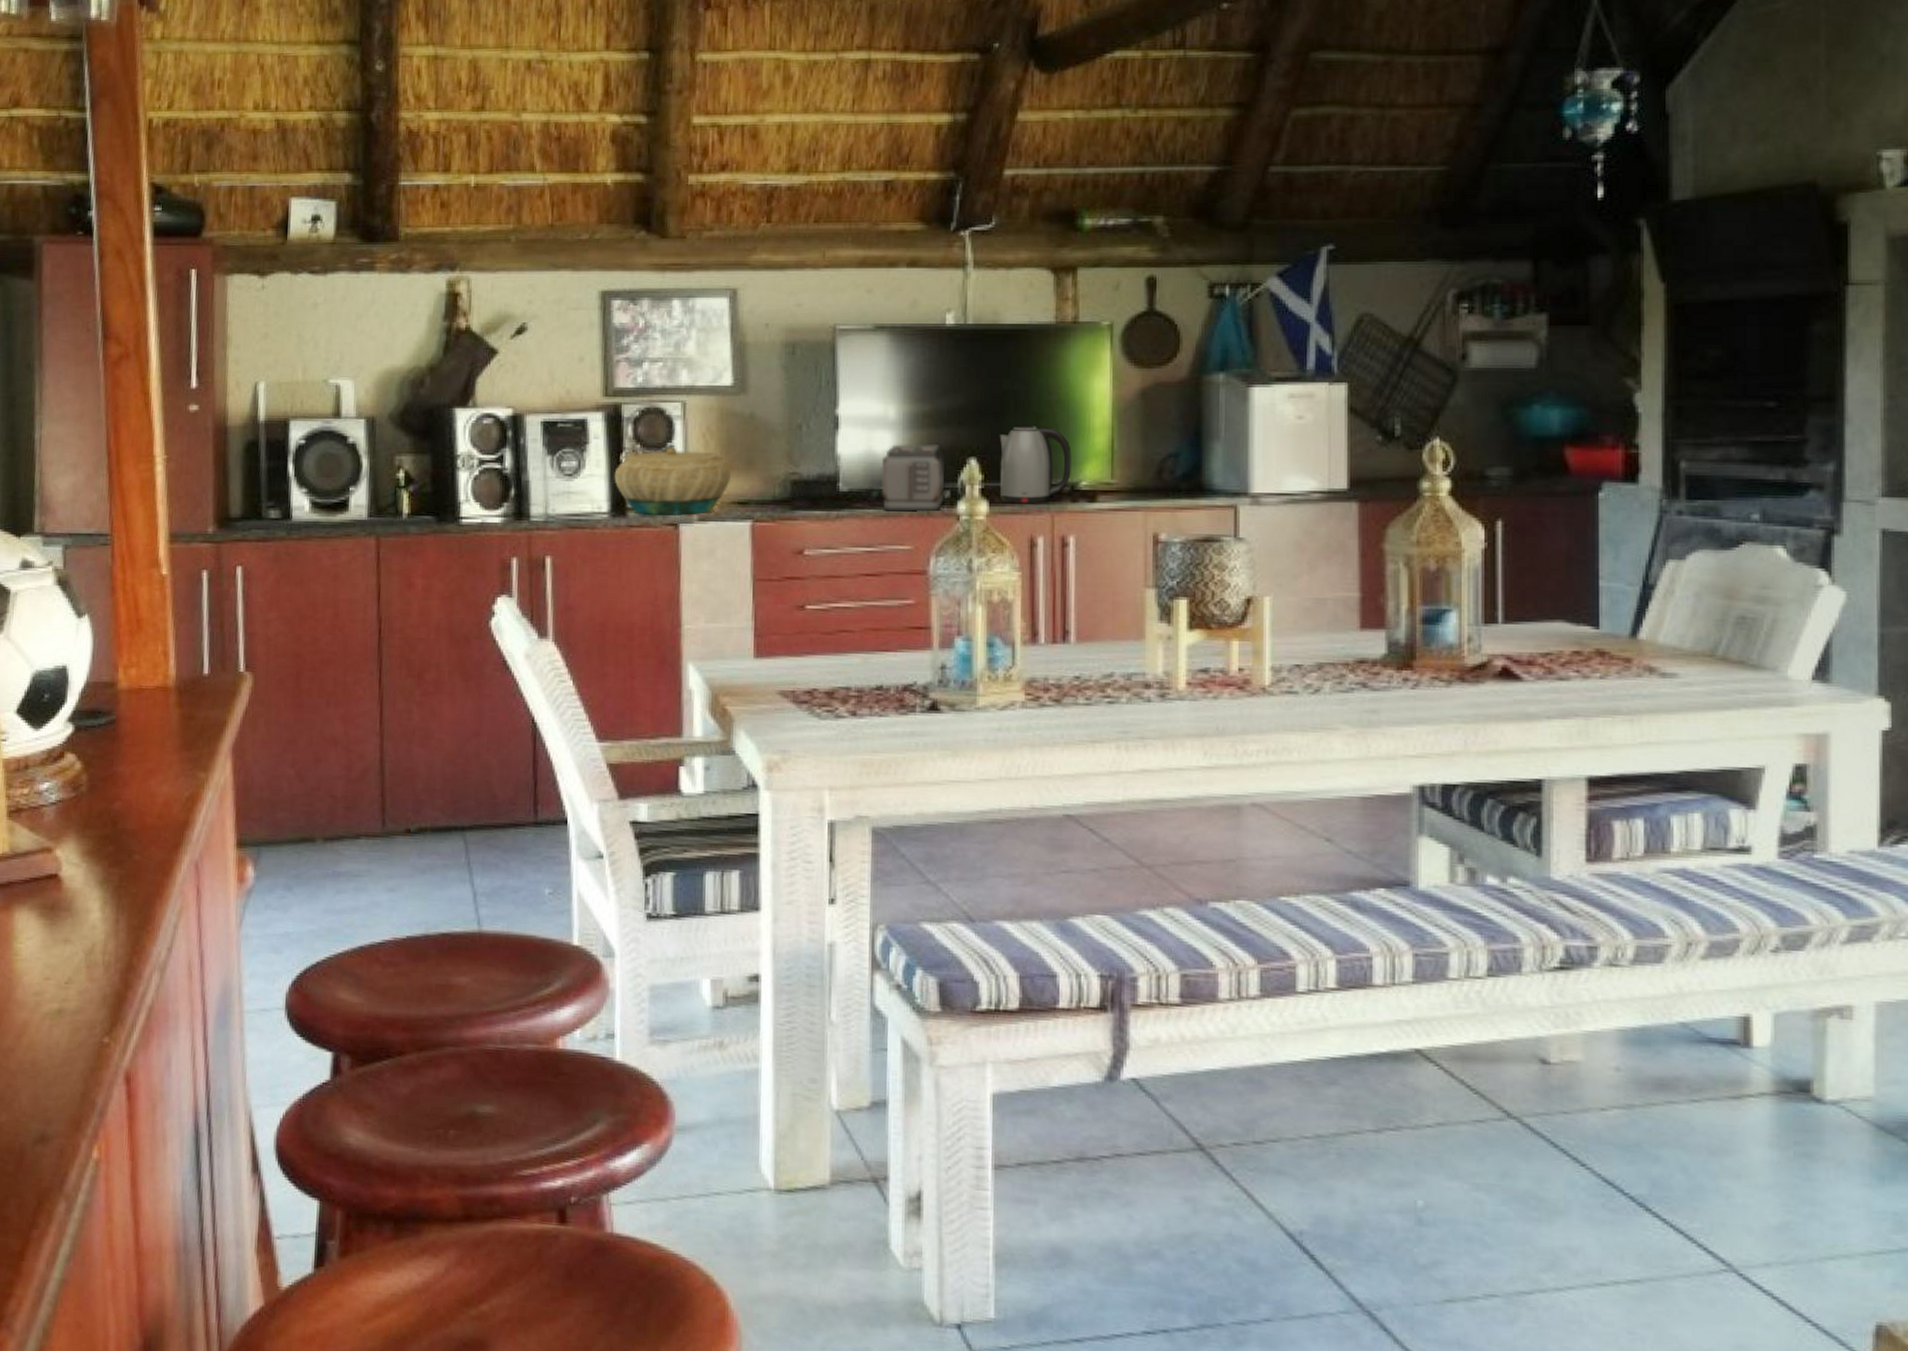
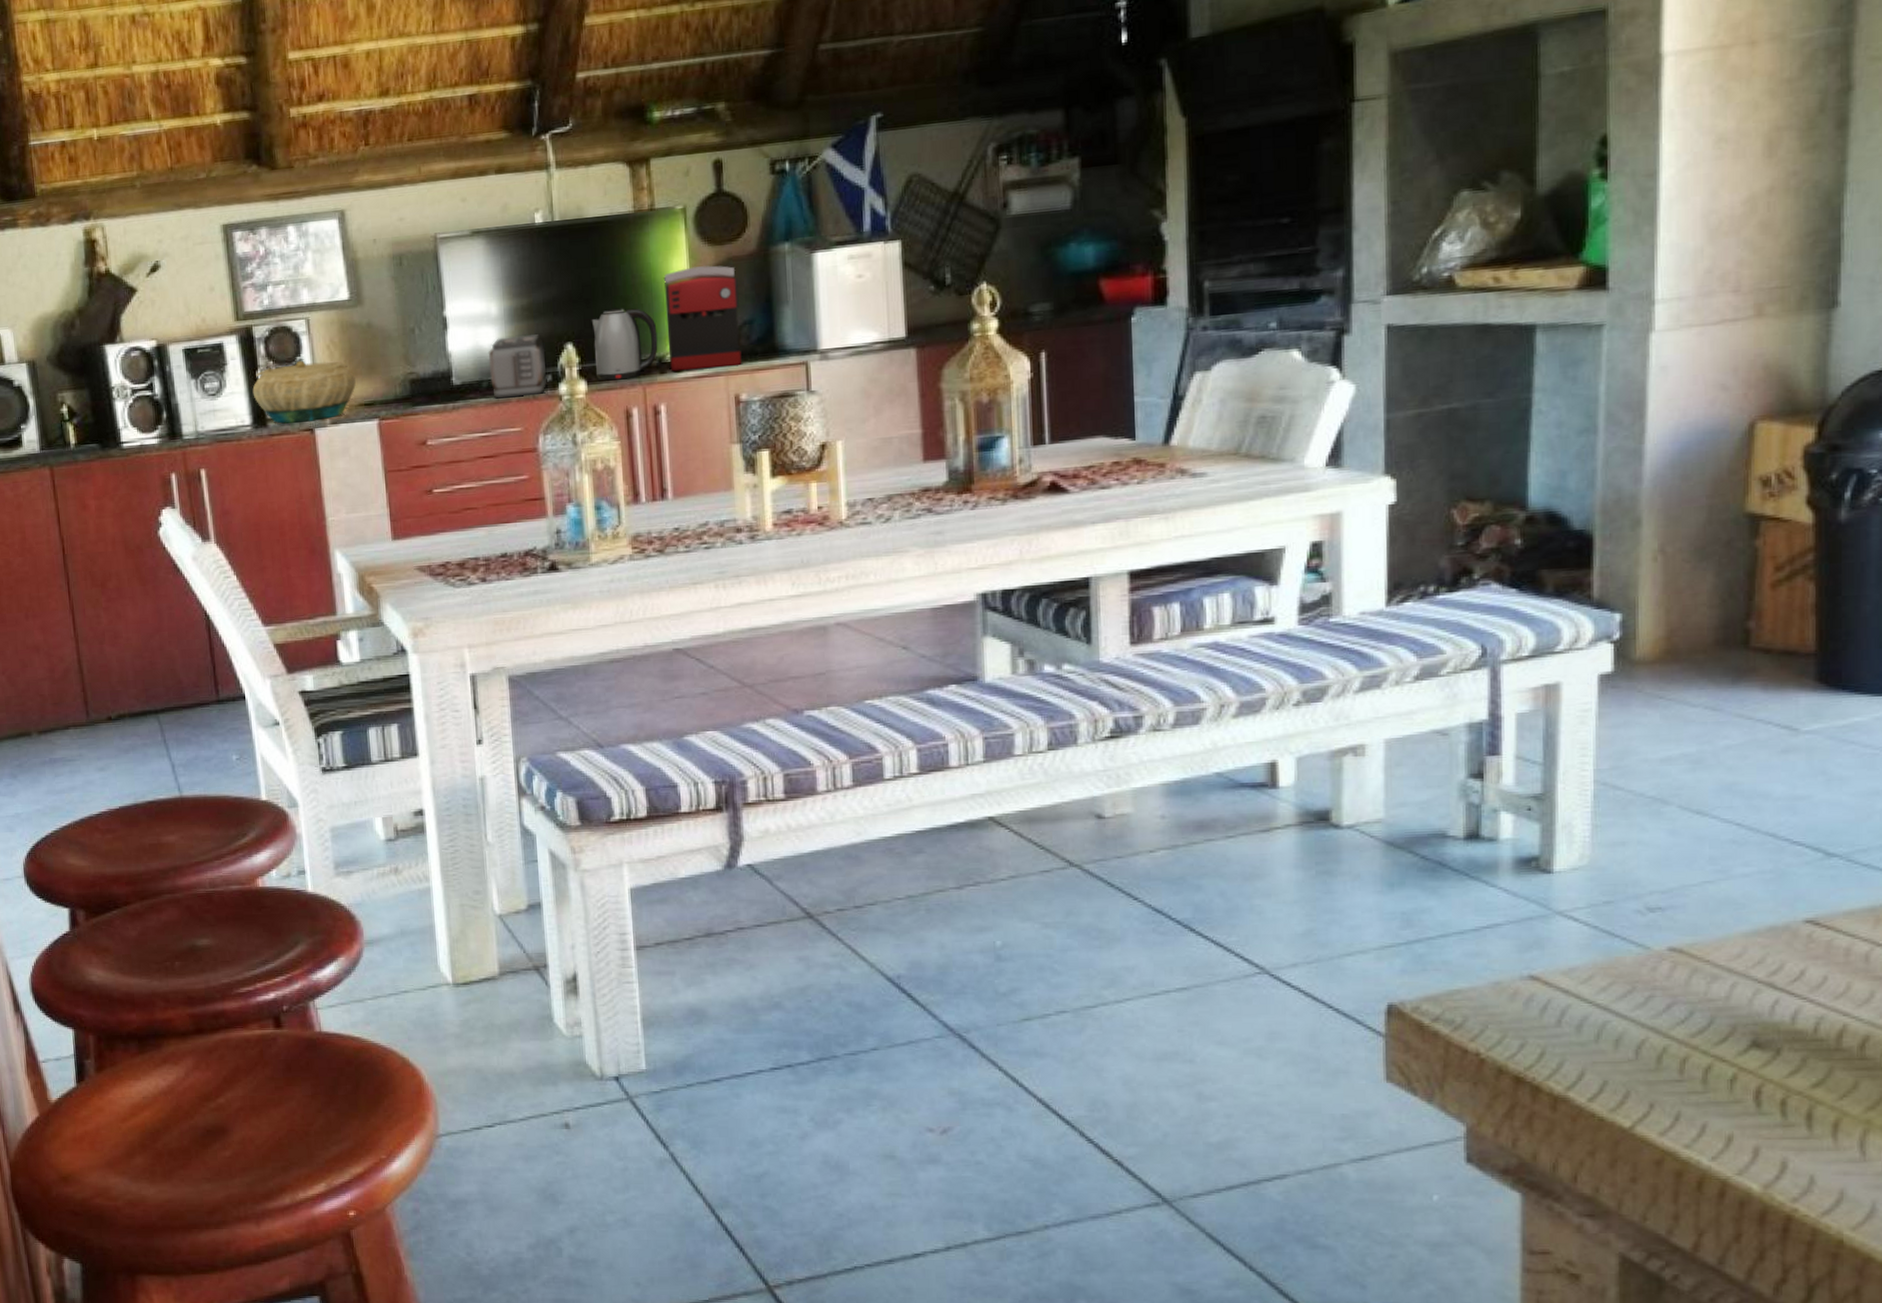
coffee maker: none [1082,389,1165,502] -> present [664,265,742,372]

